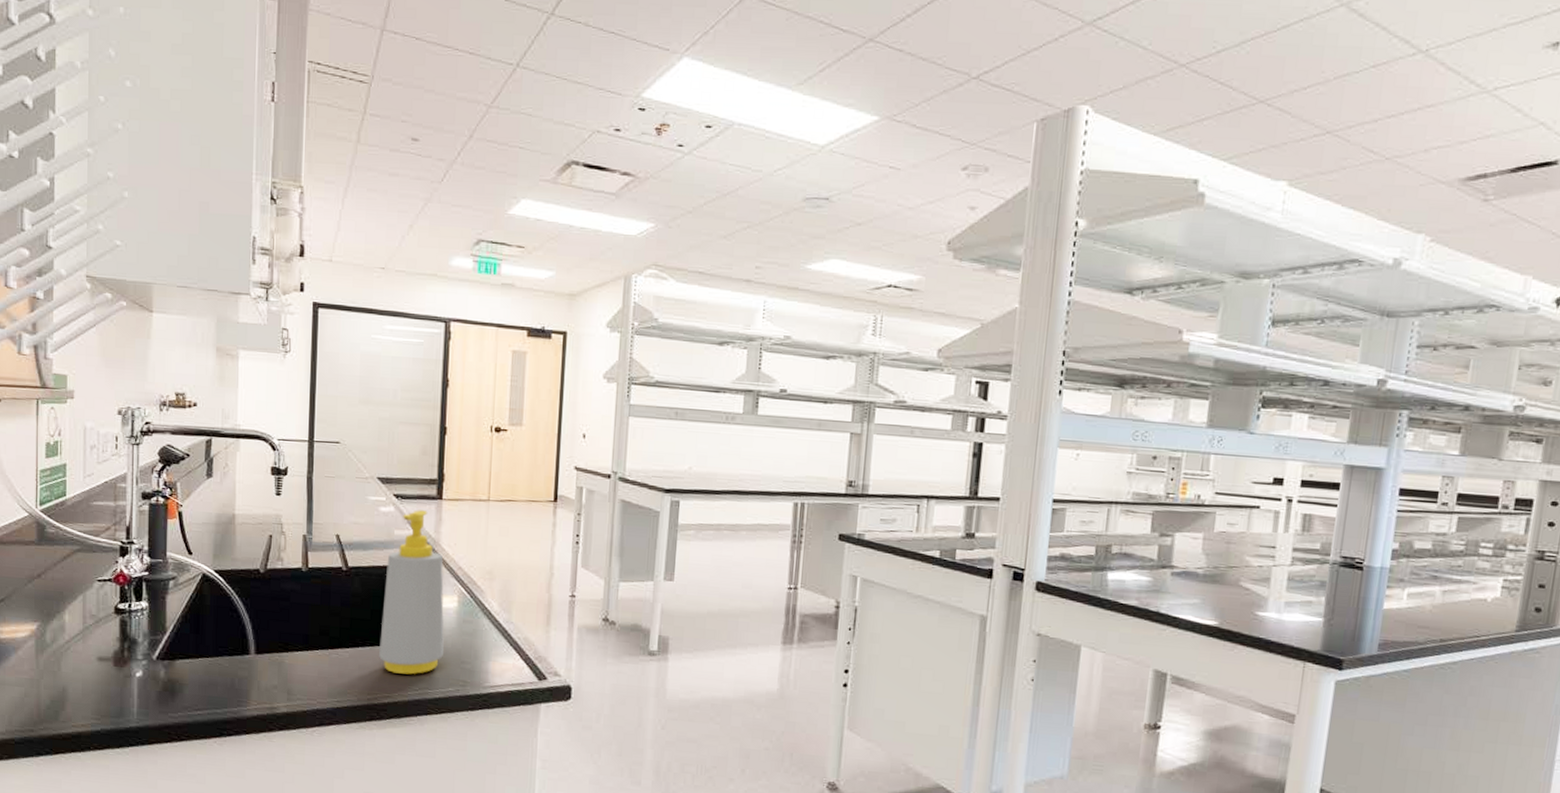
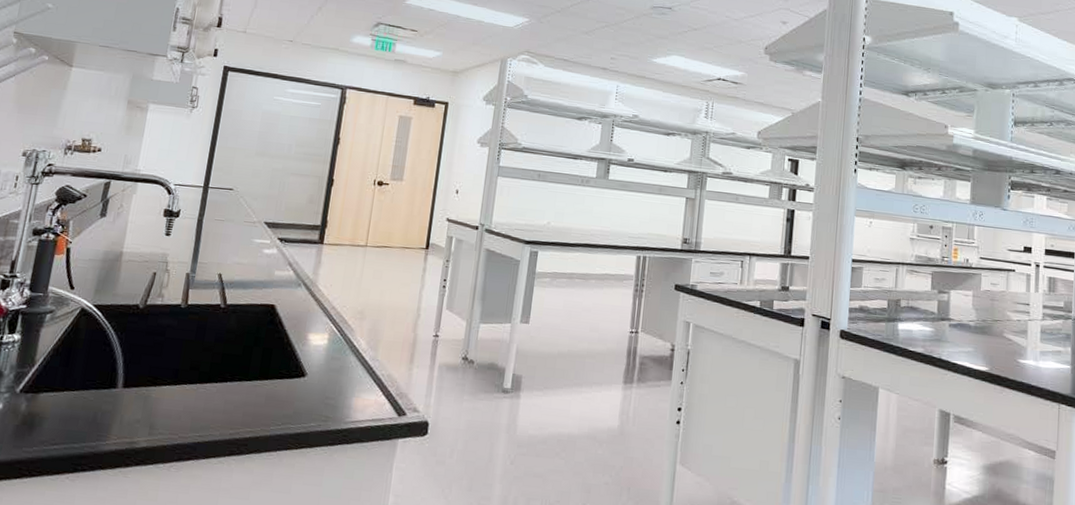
soap bottle: present [379,510,444,675] -> none [246,253,318,410]

